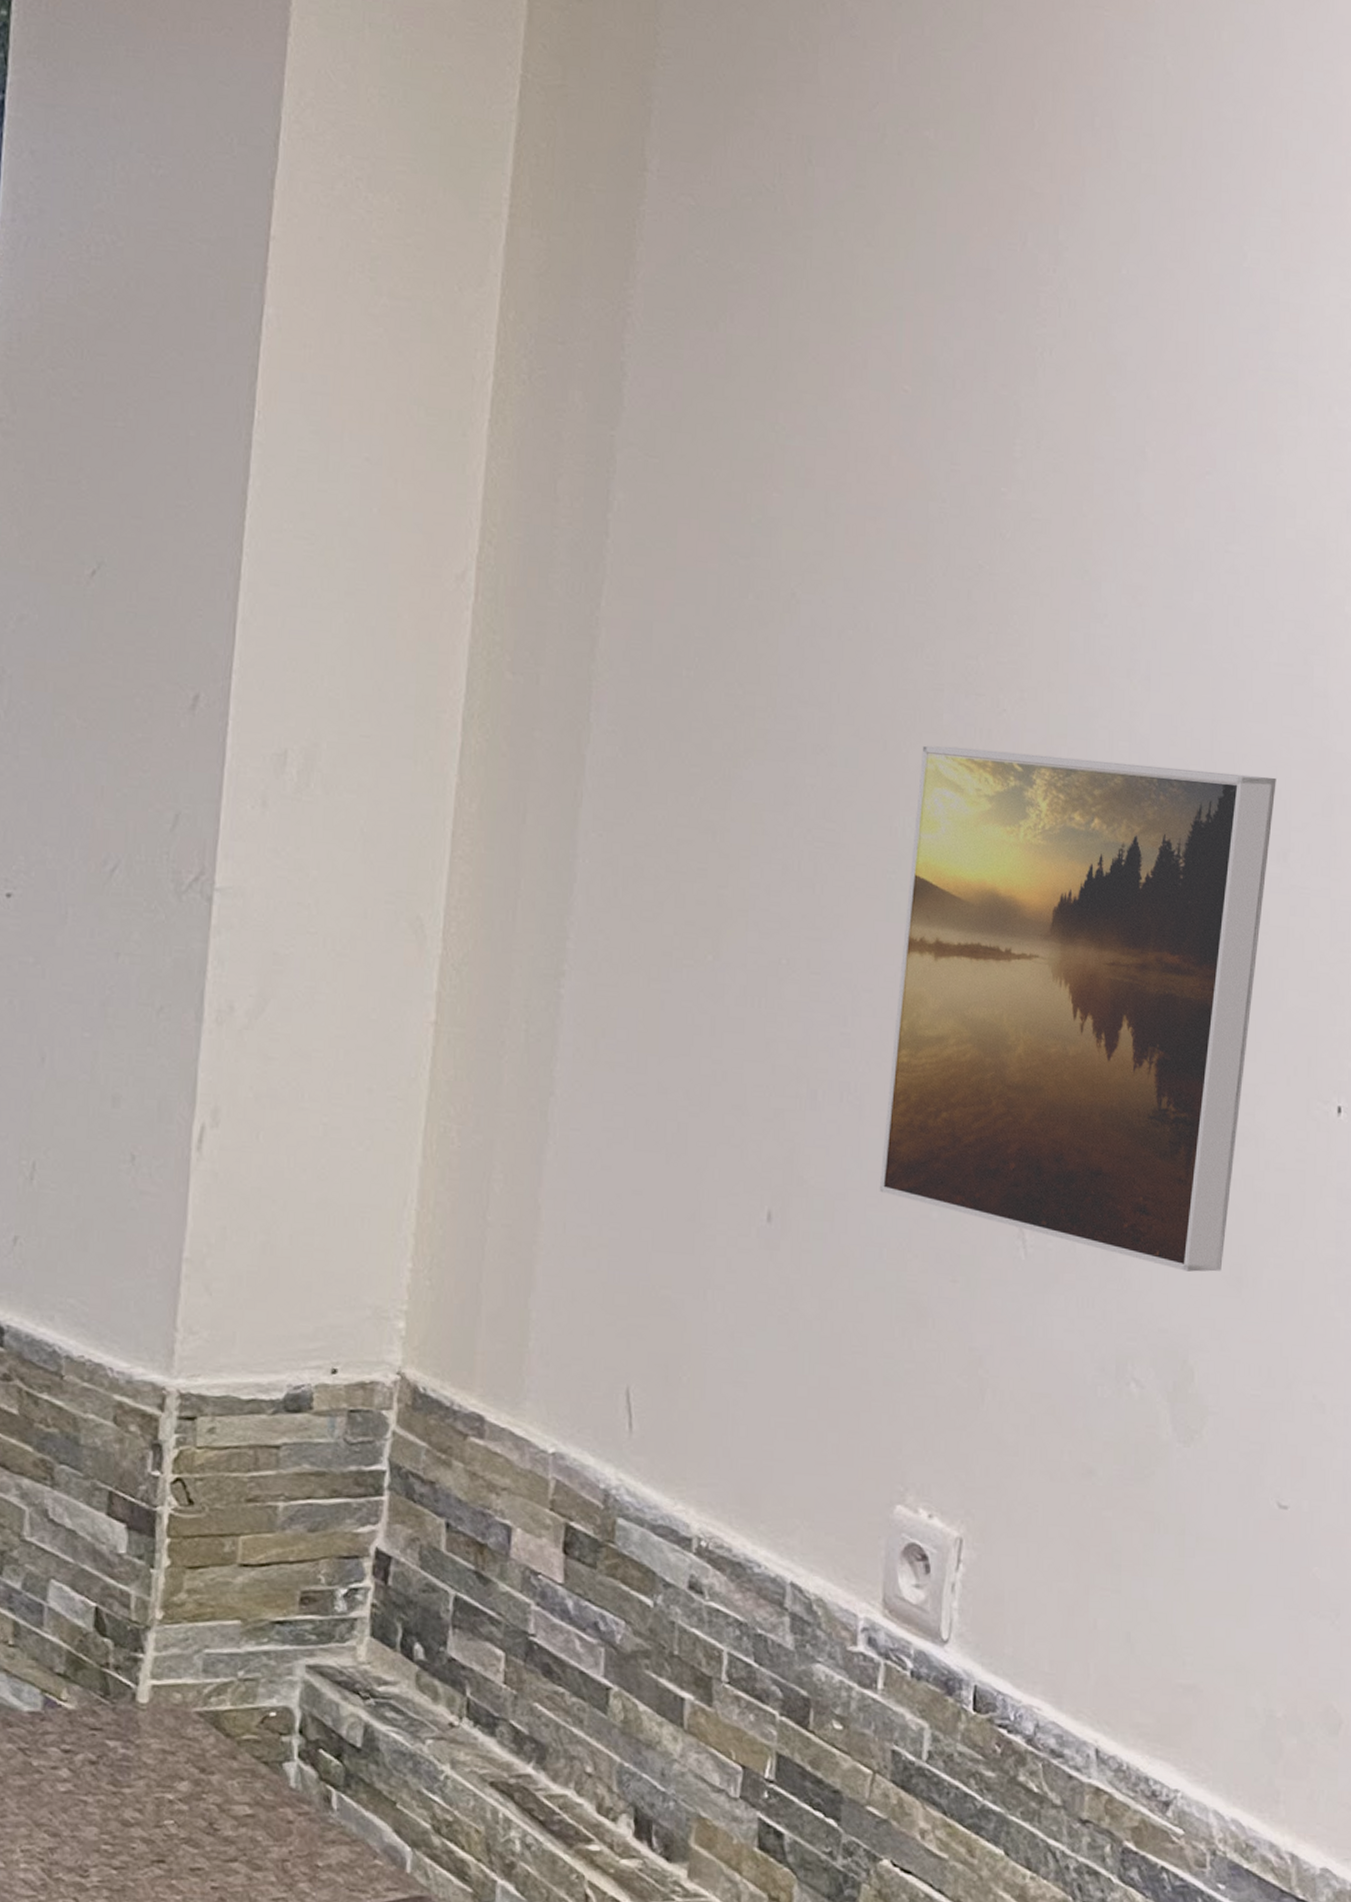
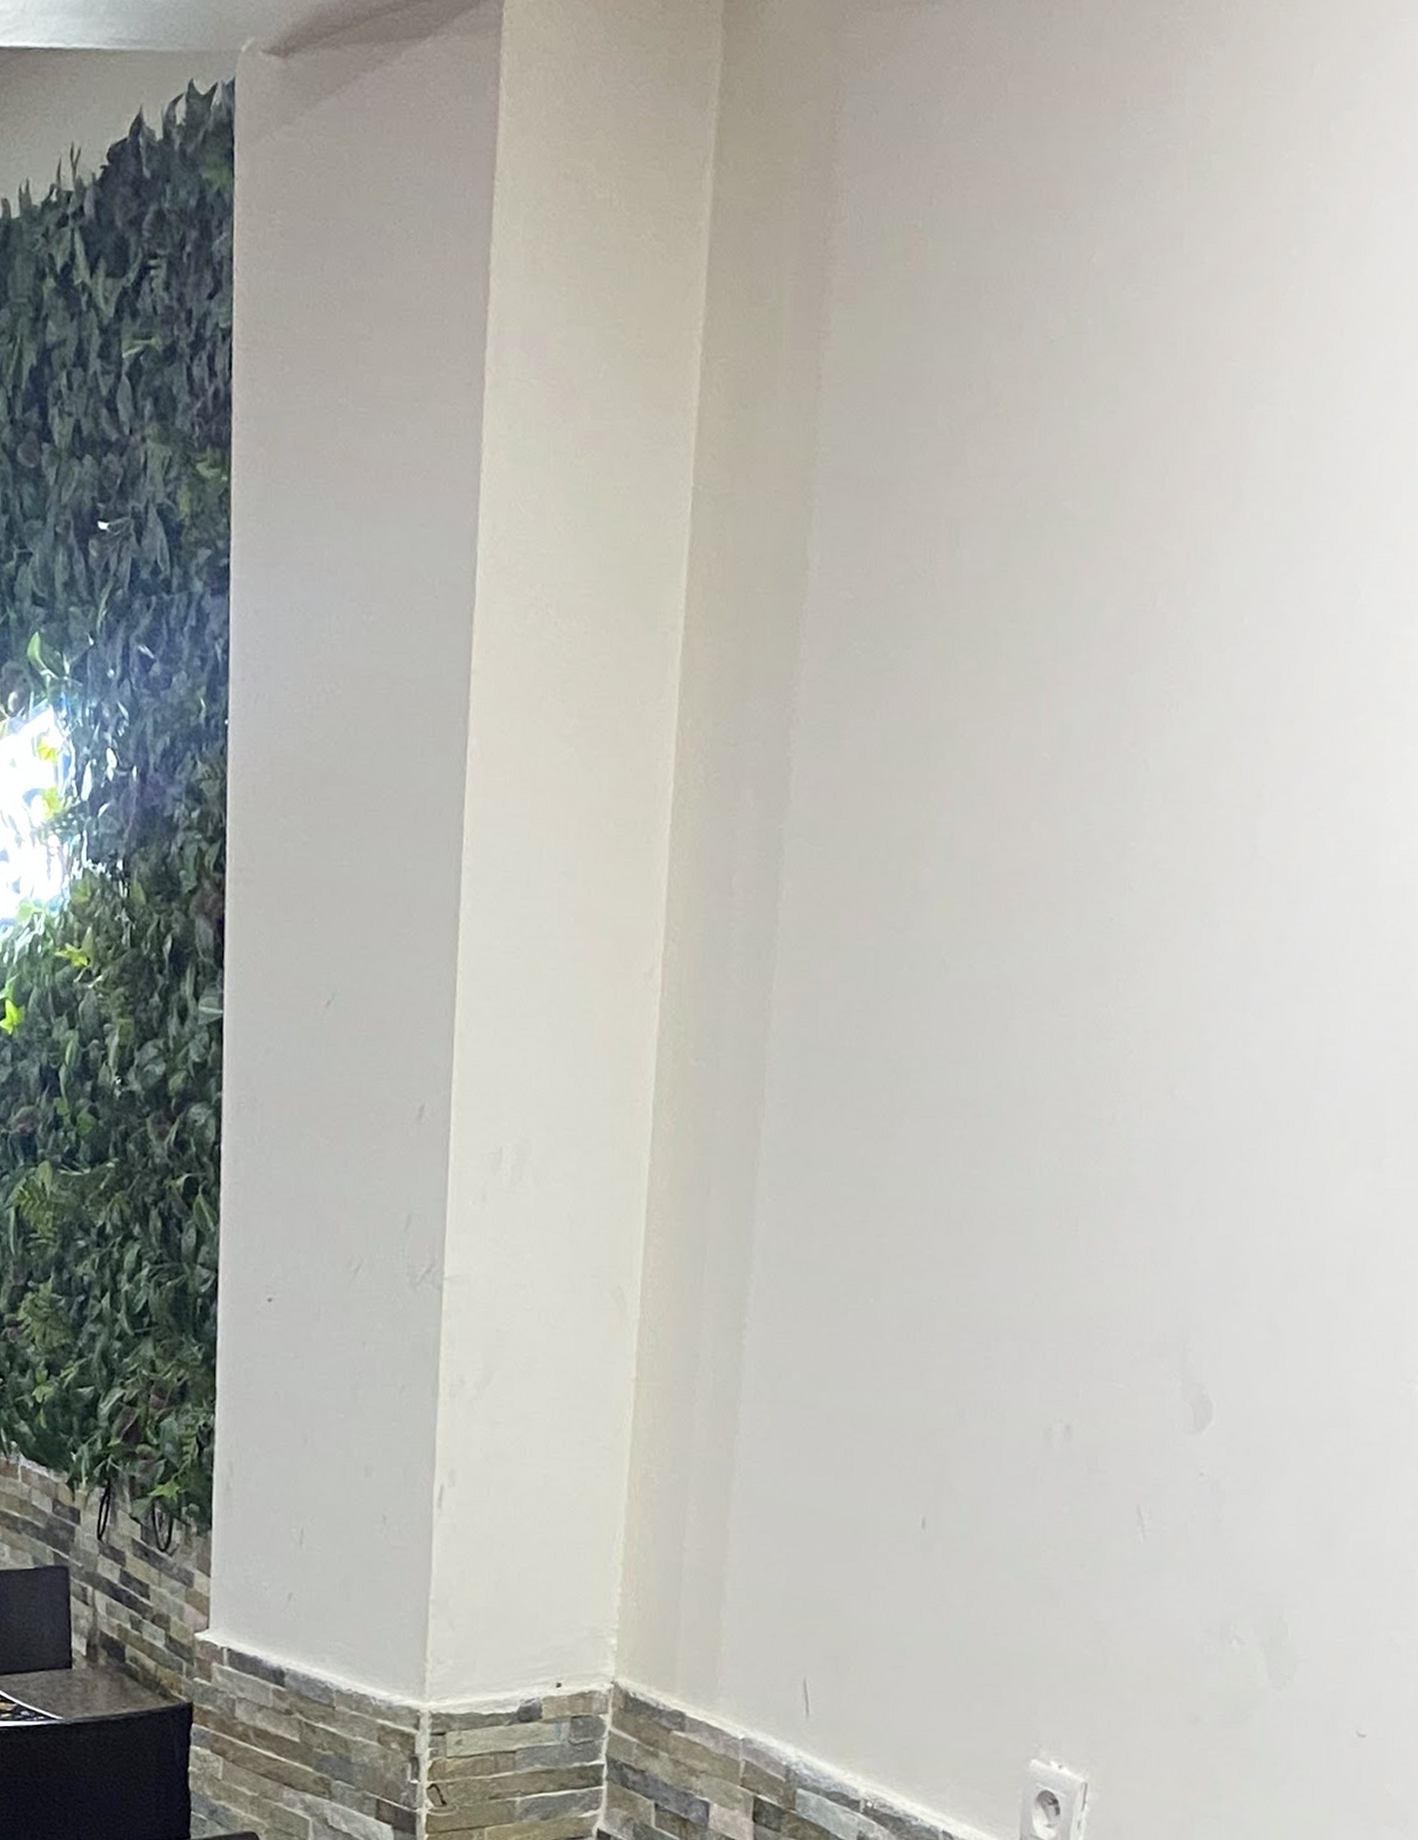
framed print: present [879,745,1276,1272] -> none [1018,1089,1374,1540]

